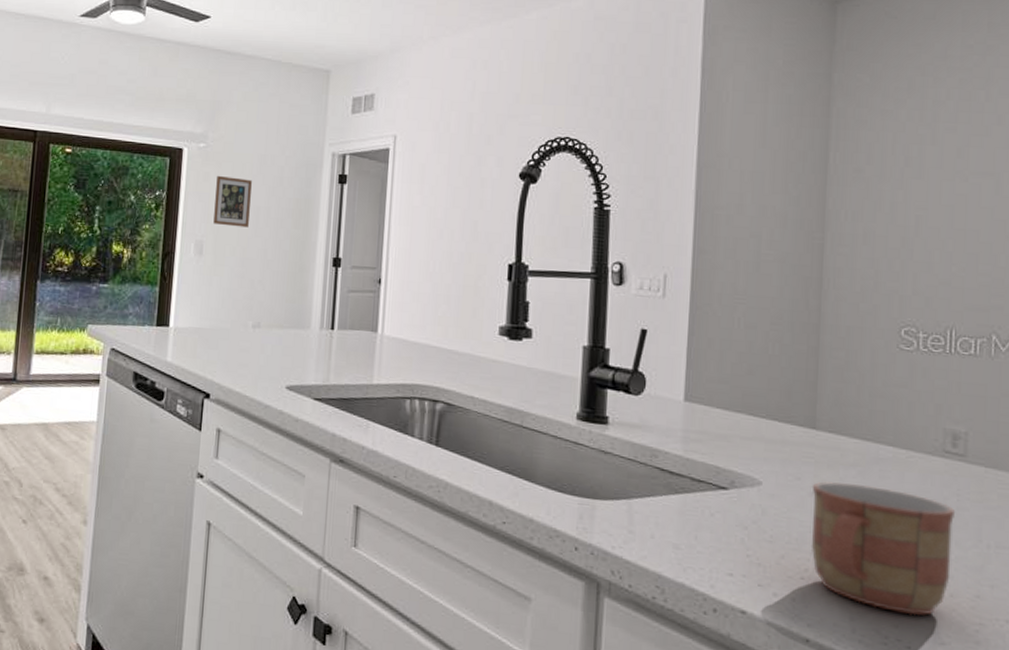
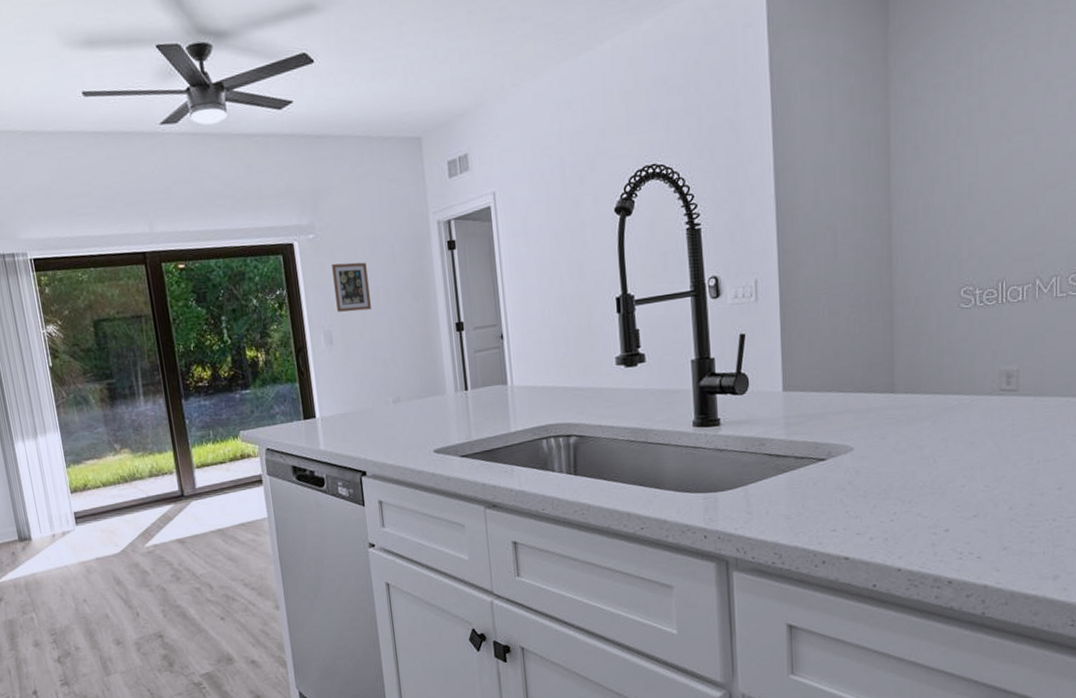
mug: present [812,481,955,616] -> none [894,431,1010,532]

